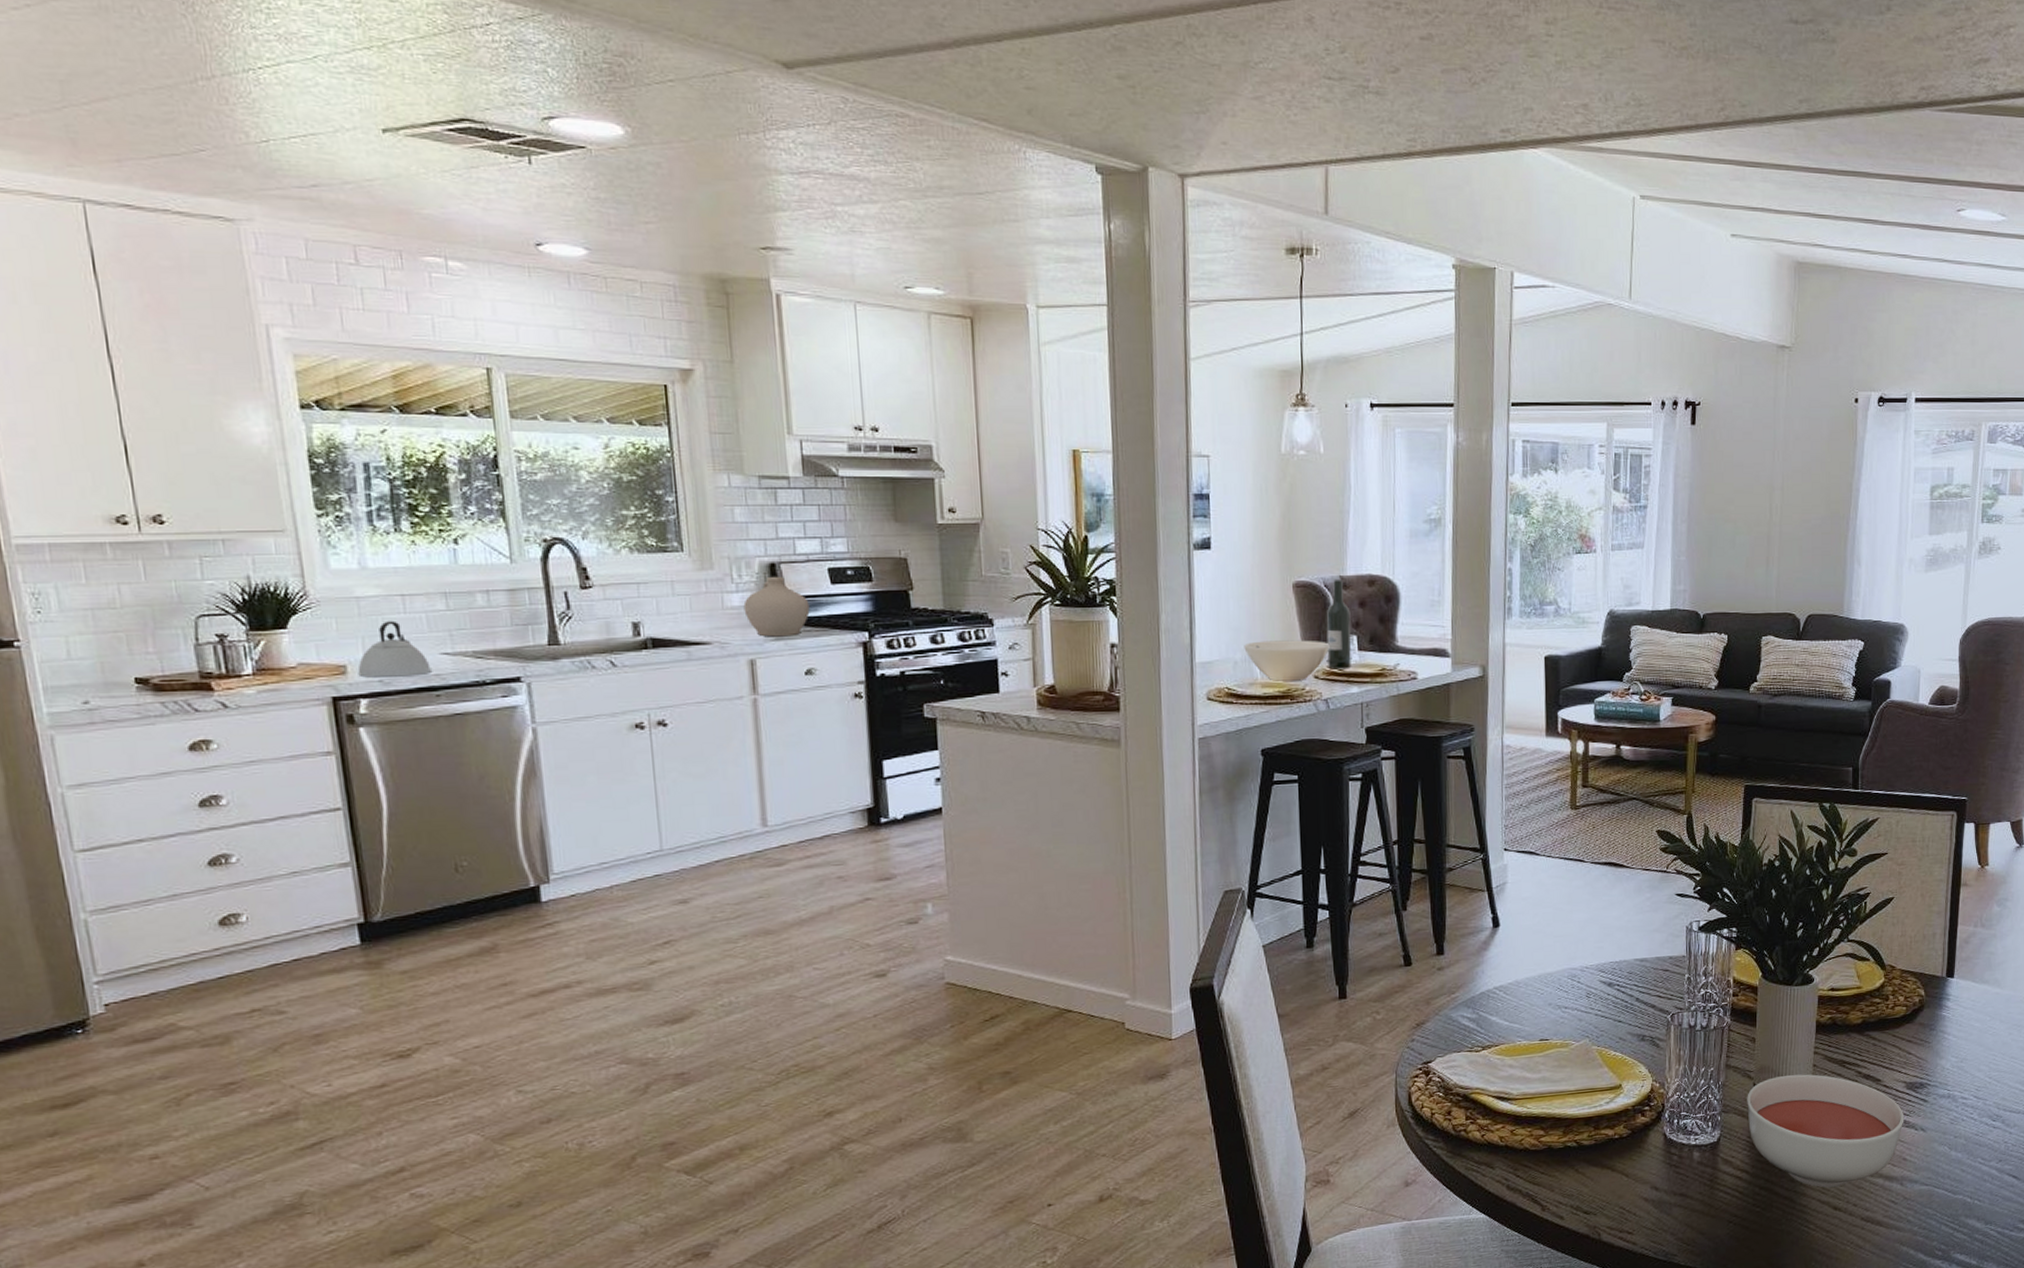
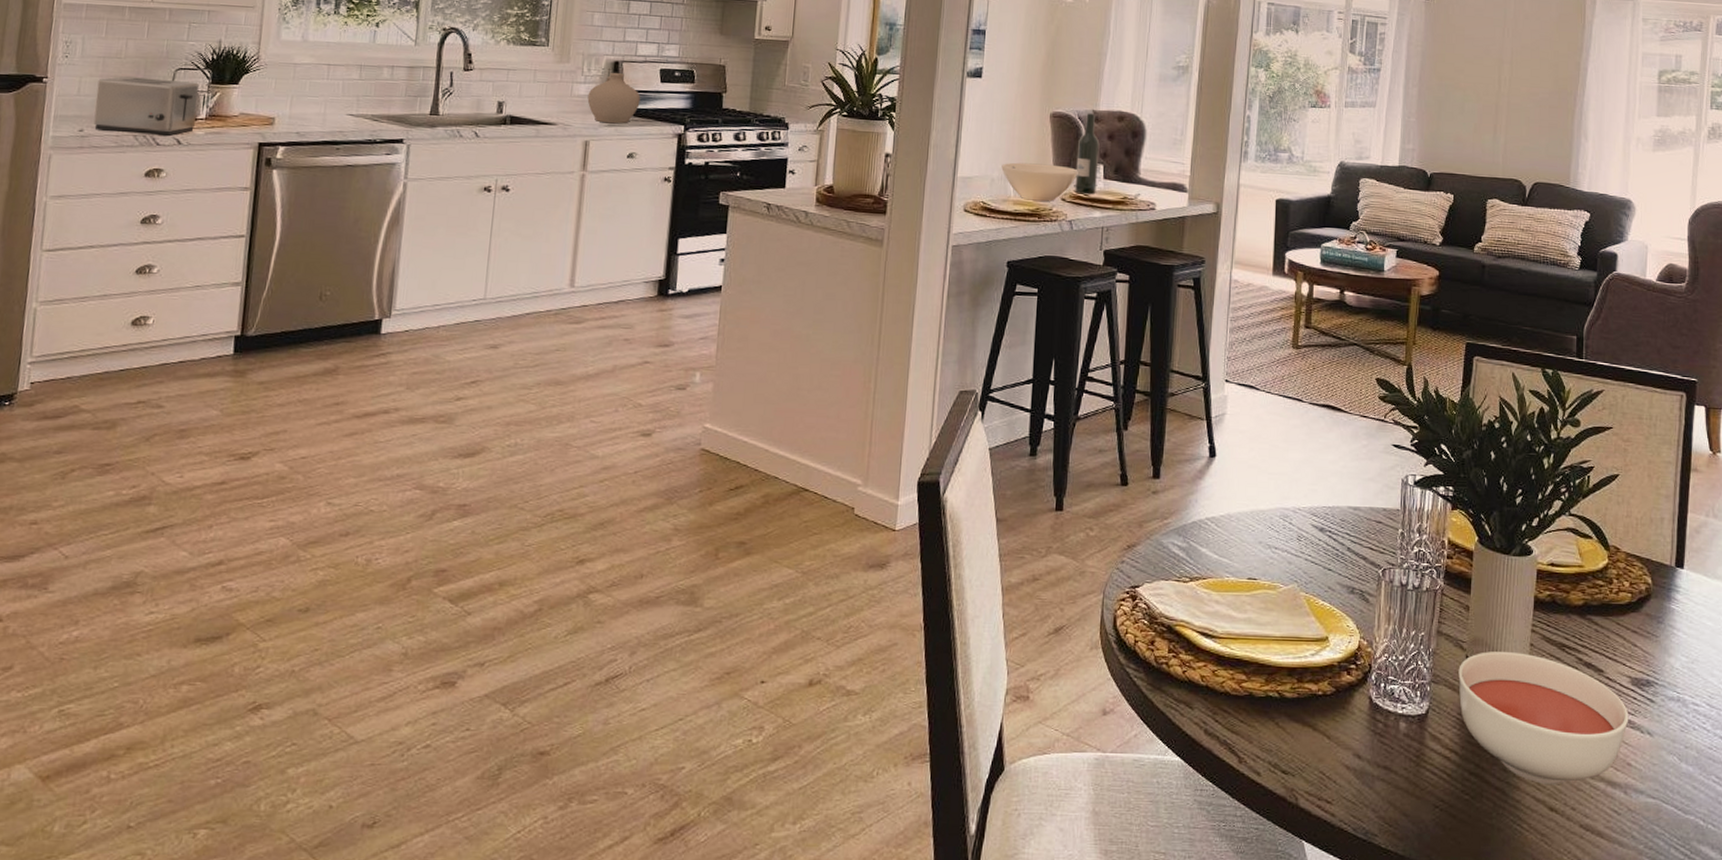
toaster: none [92,629,241,701] -> present [93,75,200,137]
kettle: present [357,620,431,679] -> none [282,84,337,132]

